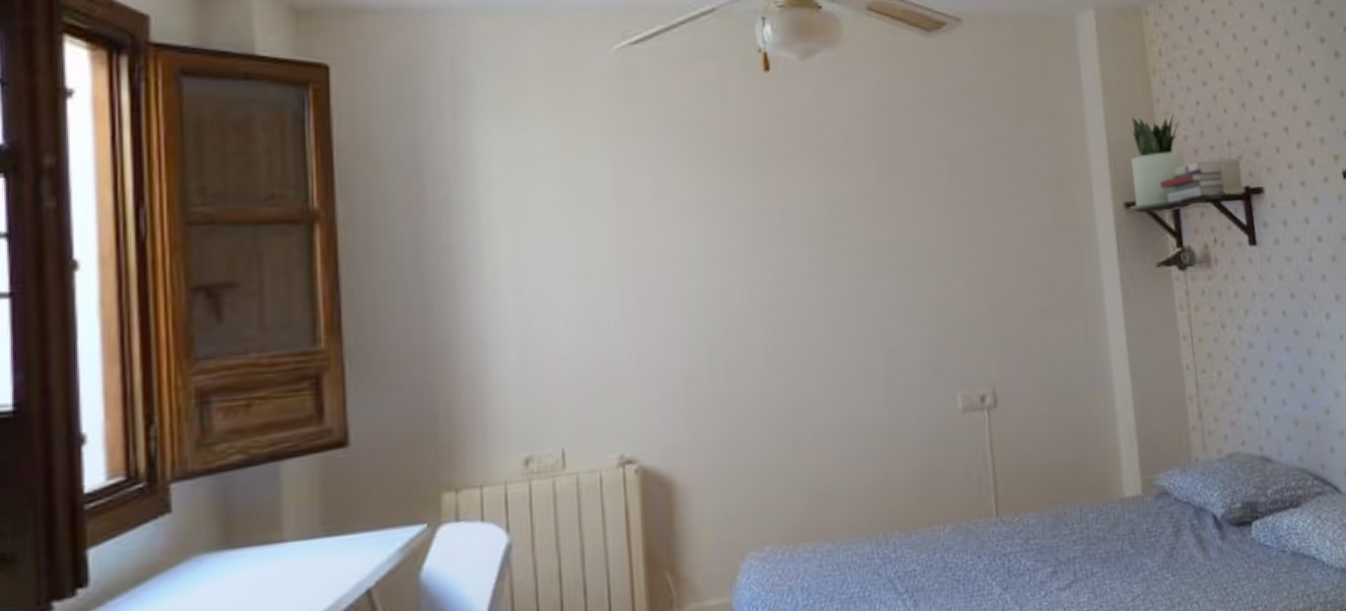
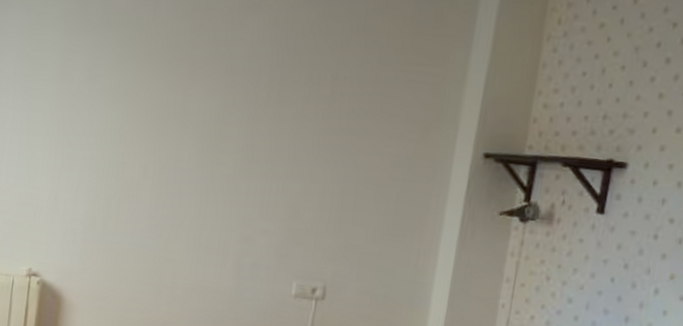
planter: present [1129,114,1193,213] -> none [488,77,561,169]
books: present [1160,160,1234,205] -> none [524,128,595,169]
candle: present [1219,156,1246,198] -> none [580,128,611,167]

